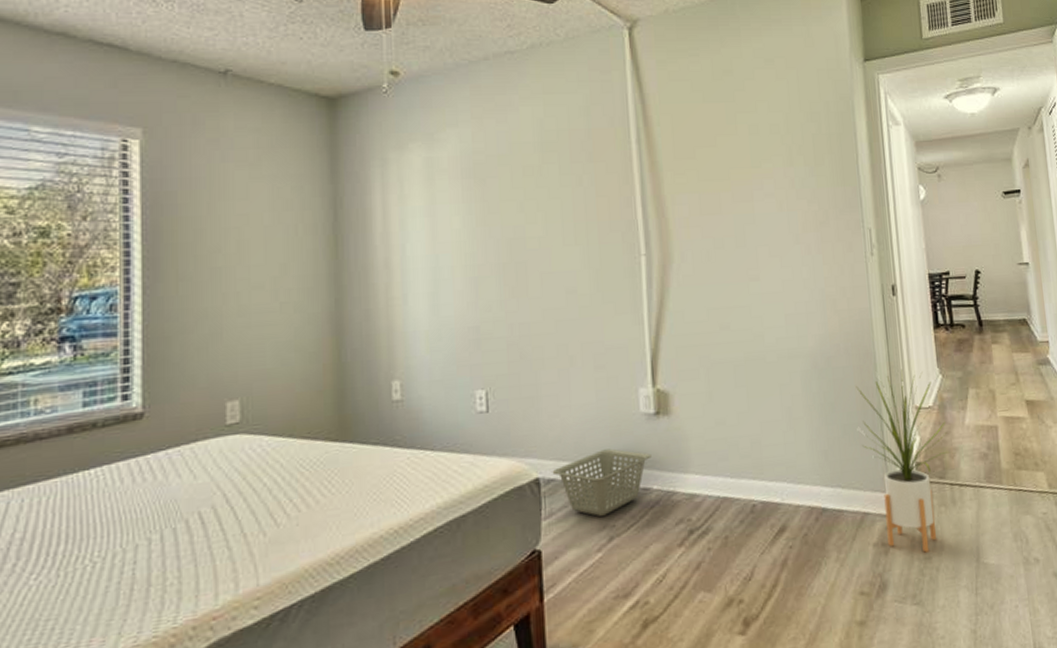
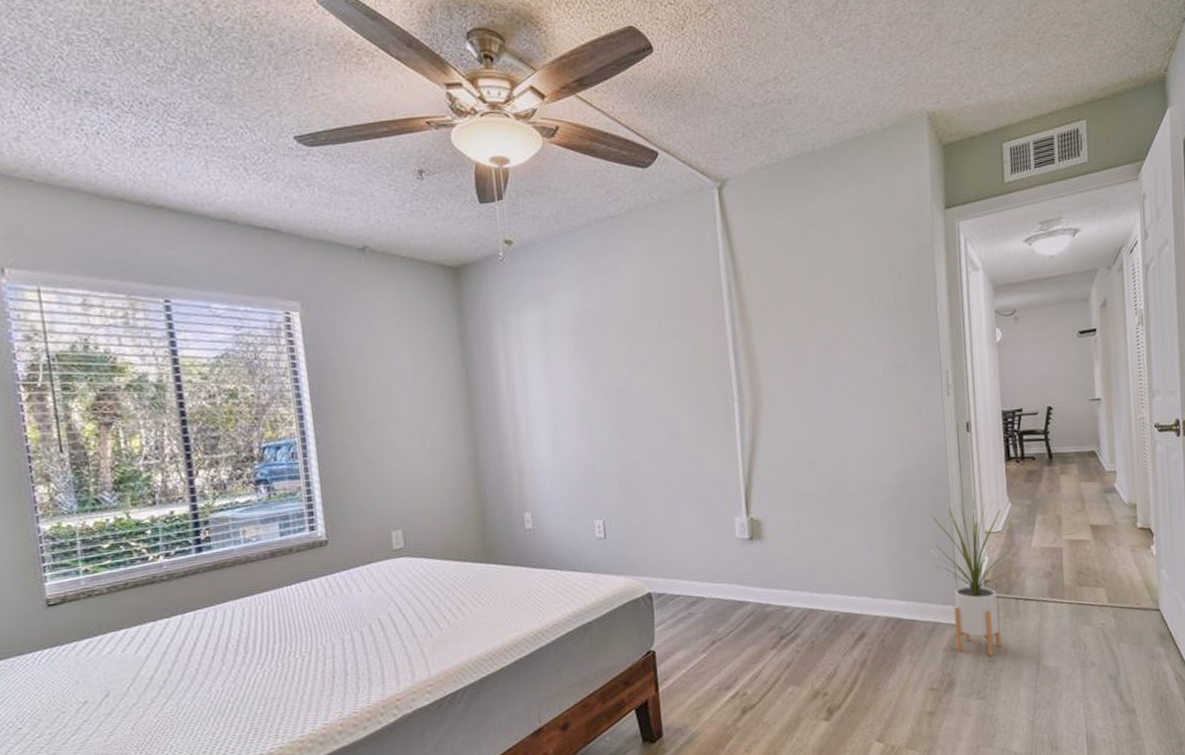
laundry basket: present [552,448,652,517] -> none [662,568,747,625]

